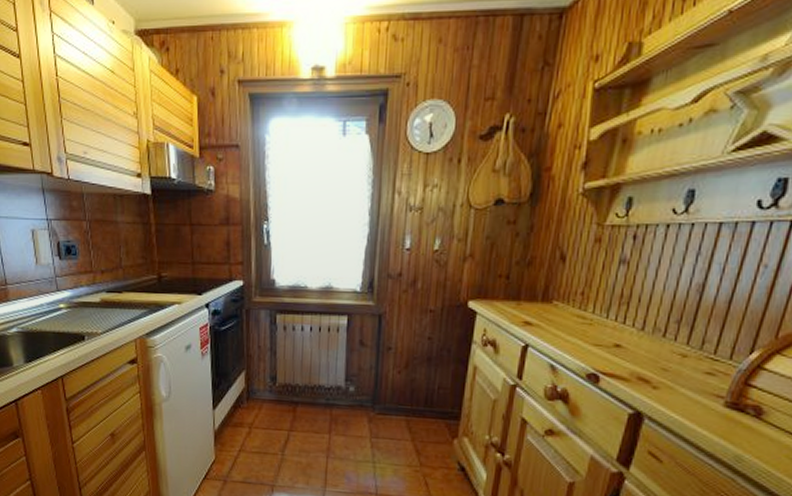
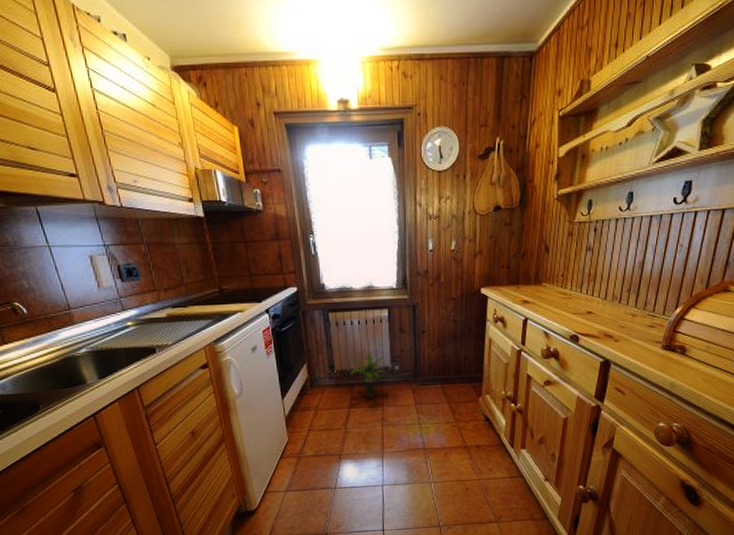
potted plant: none [292,367,338,422] -> present [348,353,386,398]

